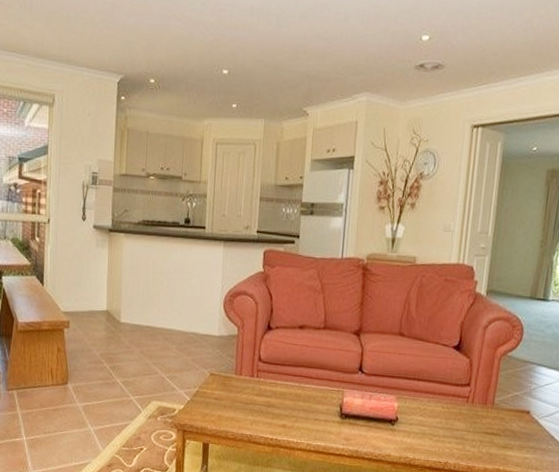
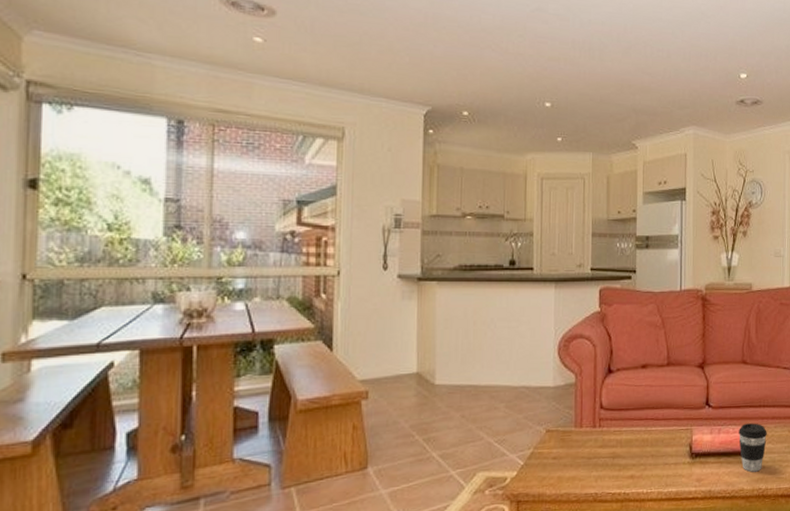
coffee cup: none [389,393,420,441] -> present [739,423,767,472]

